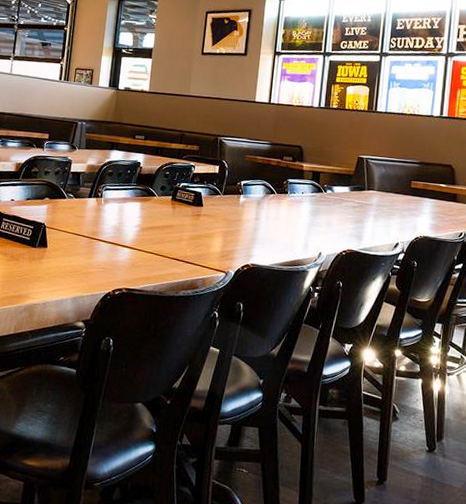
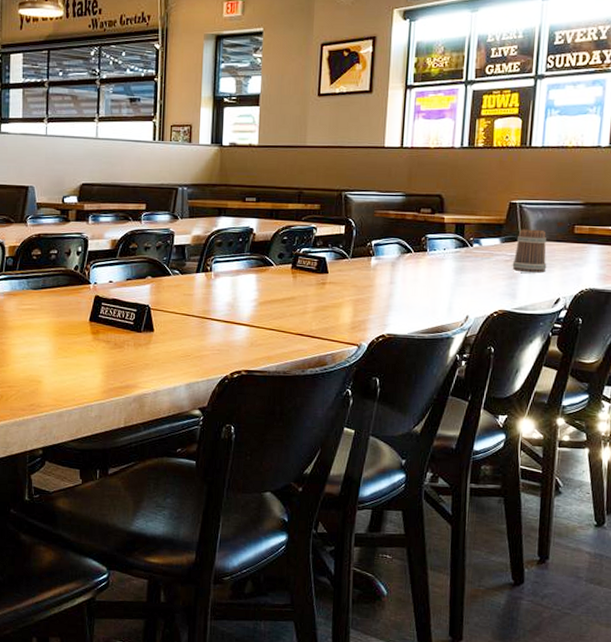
beer mug: none [359,180,388,220] -> present [512,229,547,273]

